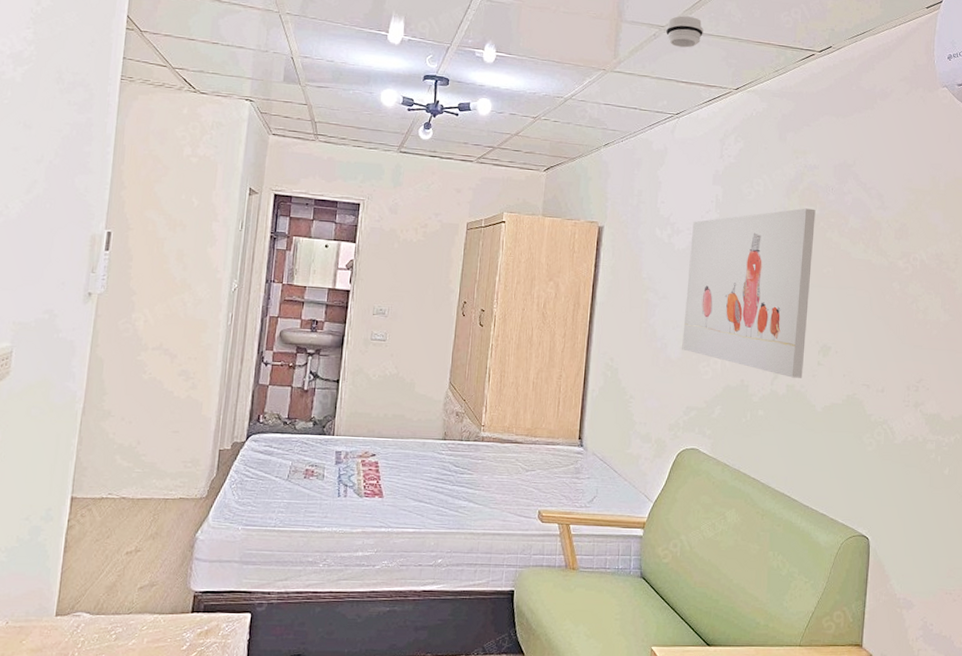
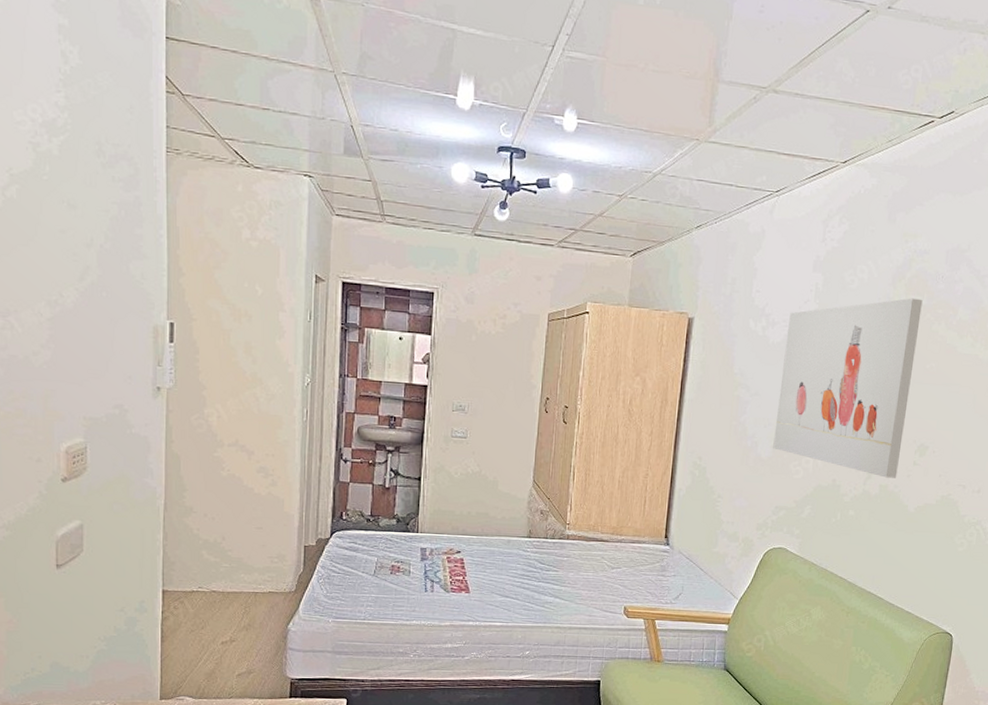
smoke detector: present [665,16,704,48] -> none [767,74,810,114]

